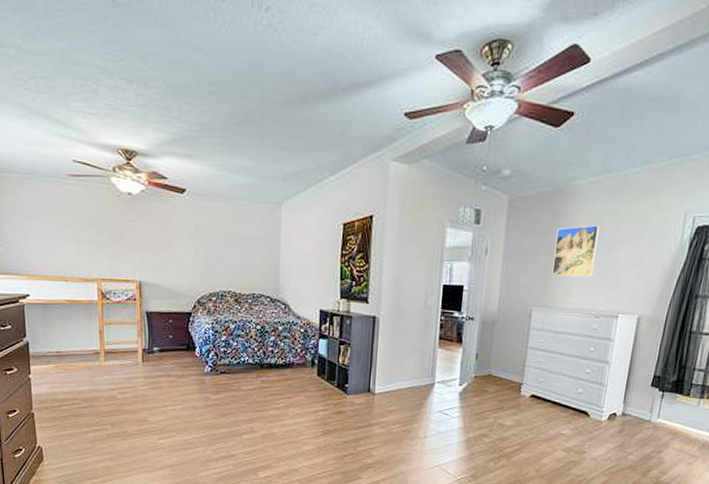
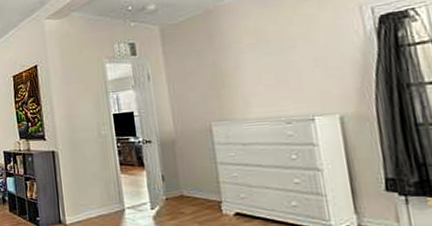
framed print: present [552,225,600,277] -> none [217,34,271,89]

